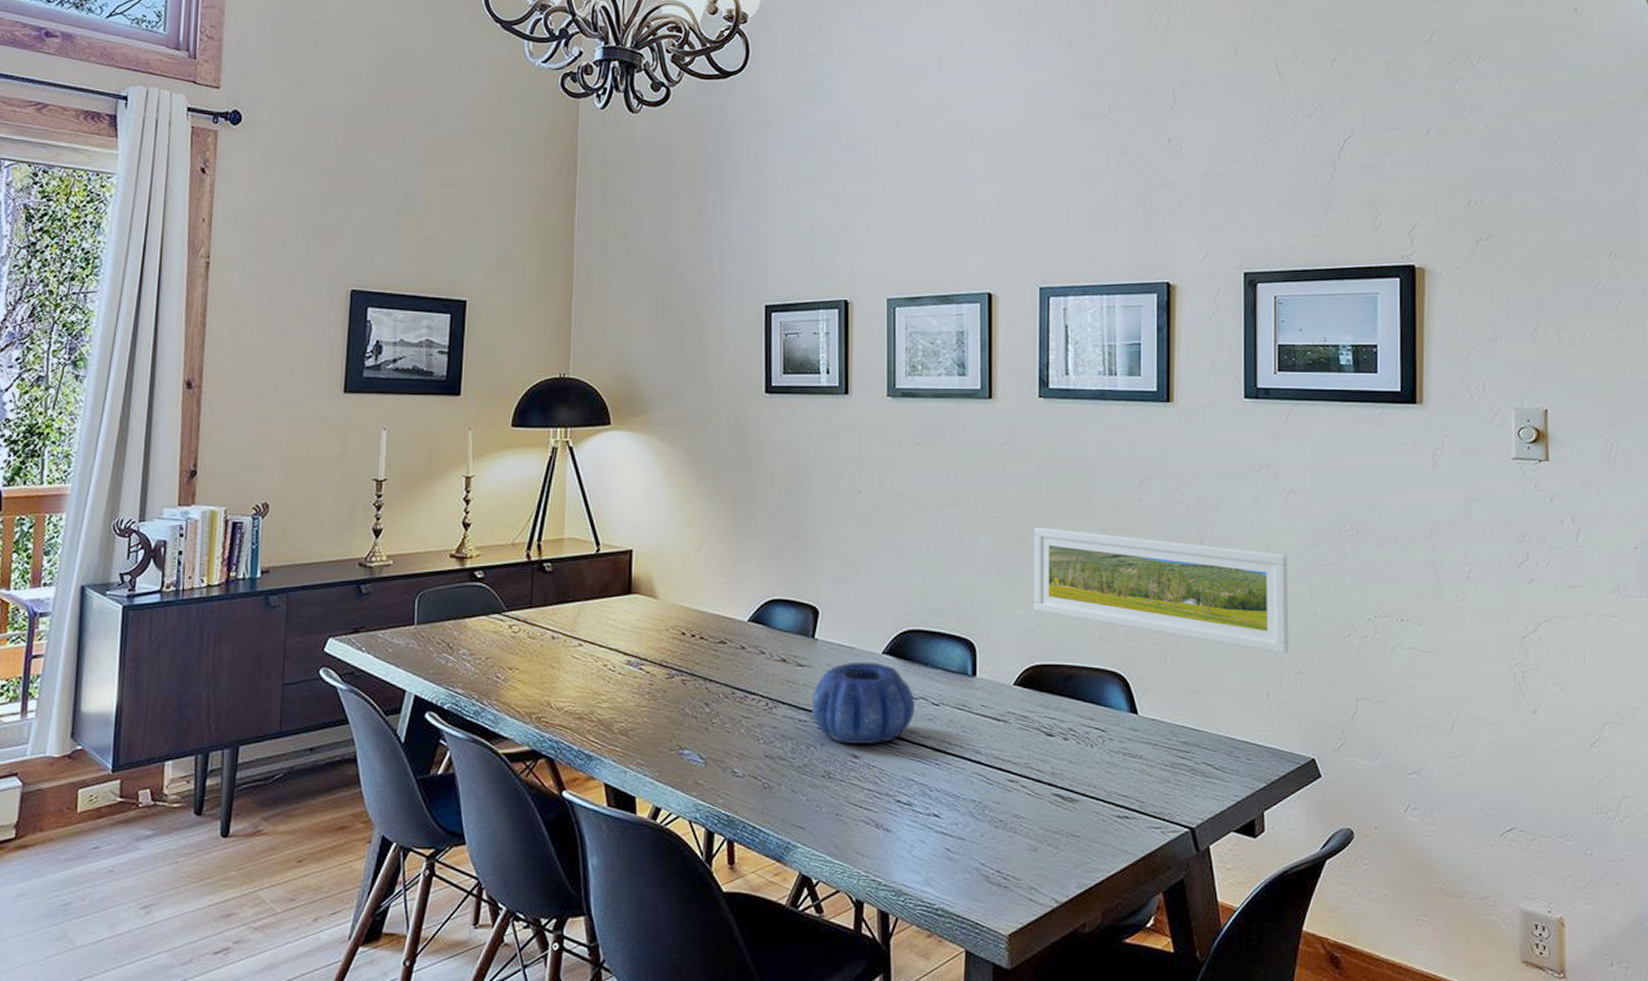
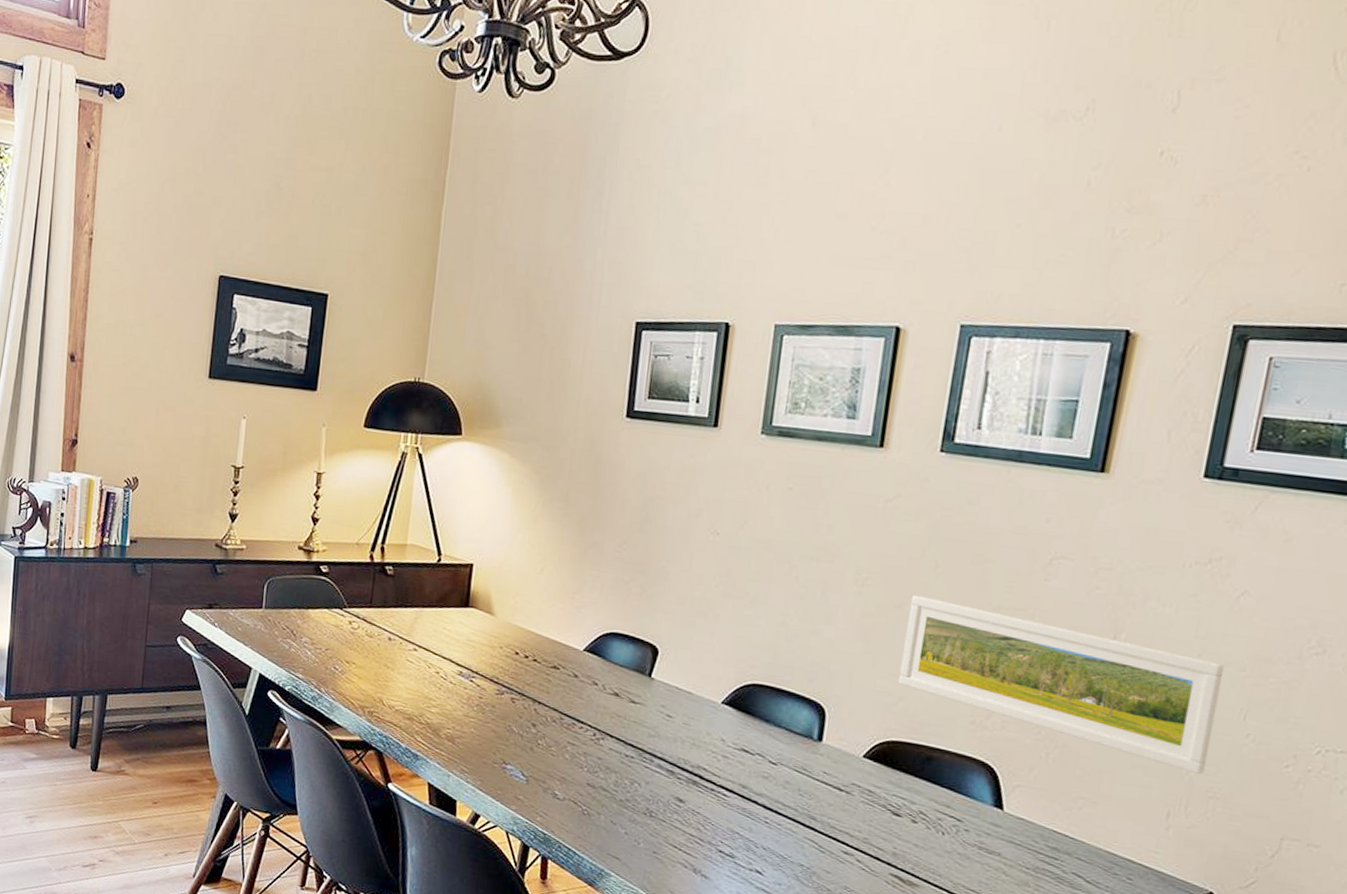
decorative bowl: present [812,662,916,744] -> none [640,707,752,792]

